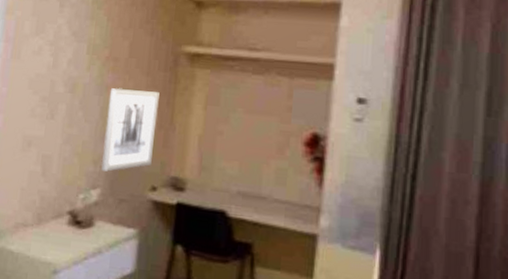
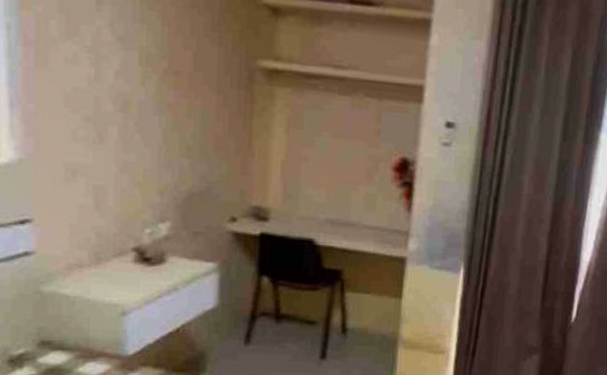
wall art: present [101,88,160,172] -> none [168,107,234,203]

